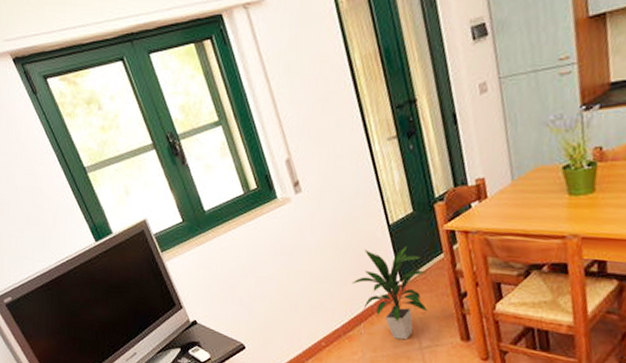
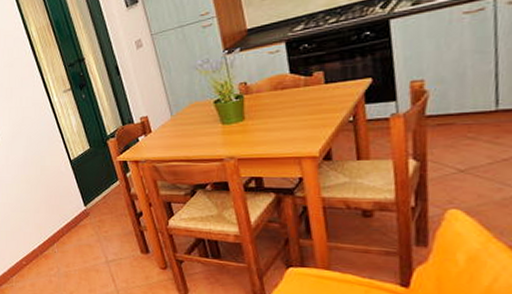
indoor plant: present [351,247,429,340] -> none [43,177,111,256]

